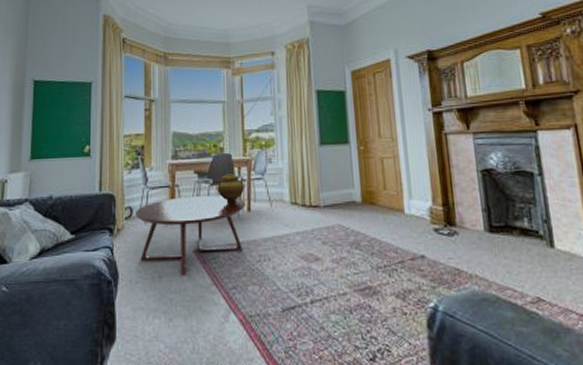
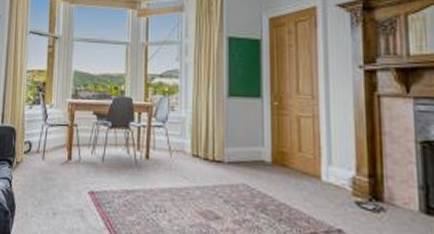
coffee table: present [136,195,246,277] -> none [34,137,145,217]
ceramic pot: present [217,170,244,204] -> none [116,115,144,150]

